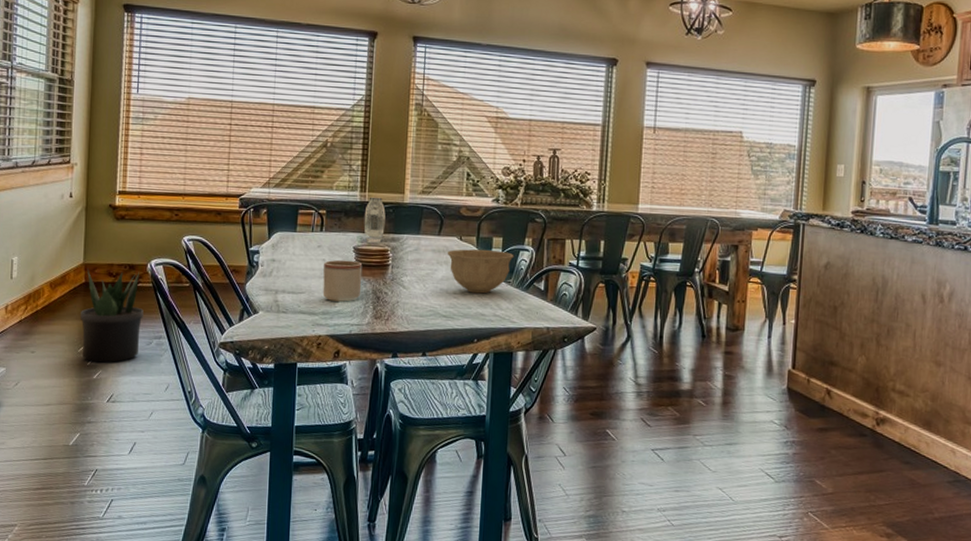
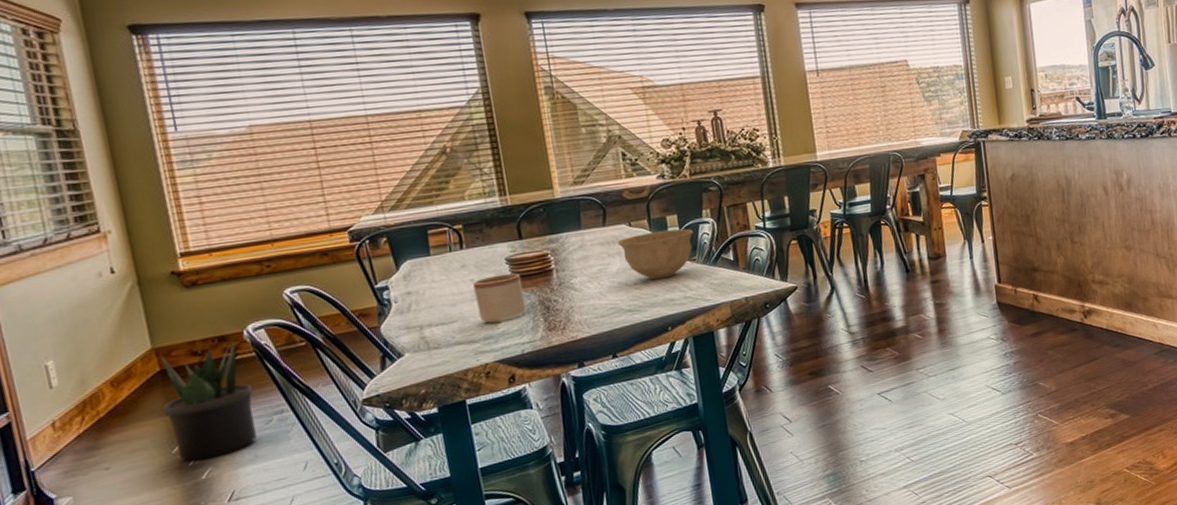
vase: present [363,197,386,244] -> none [509,198,539,252]

